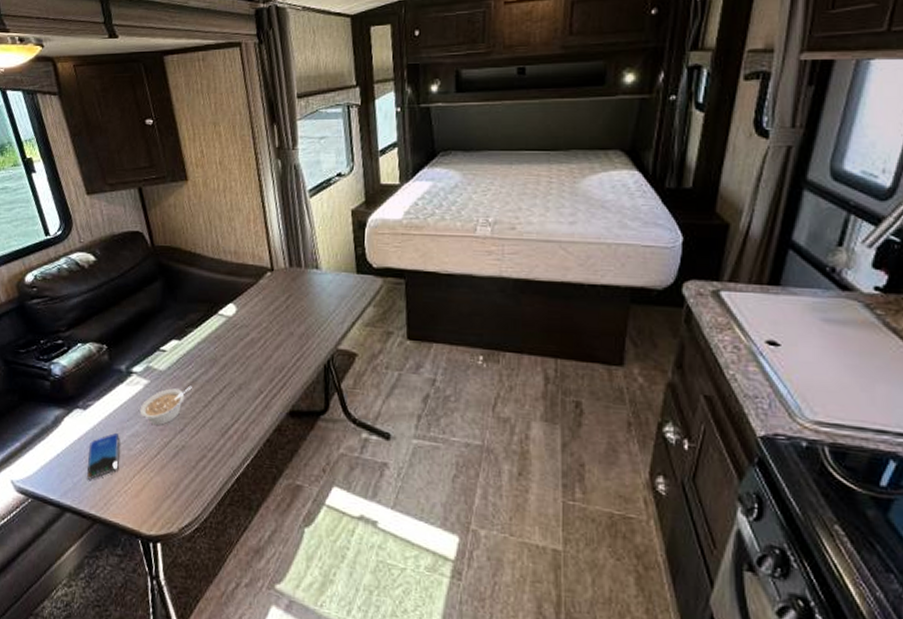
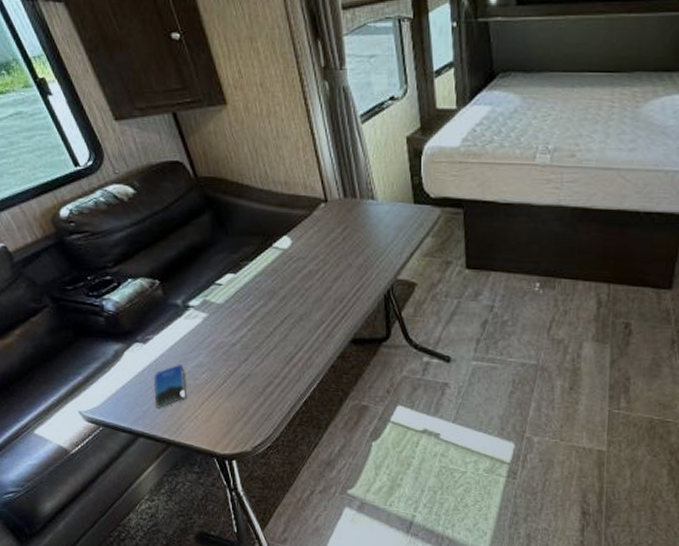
legume: present [139,385,192,426] -> none [201,317,252,357]

